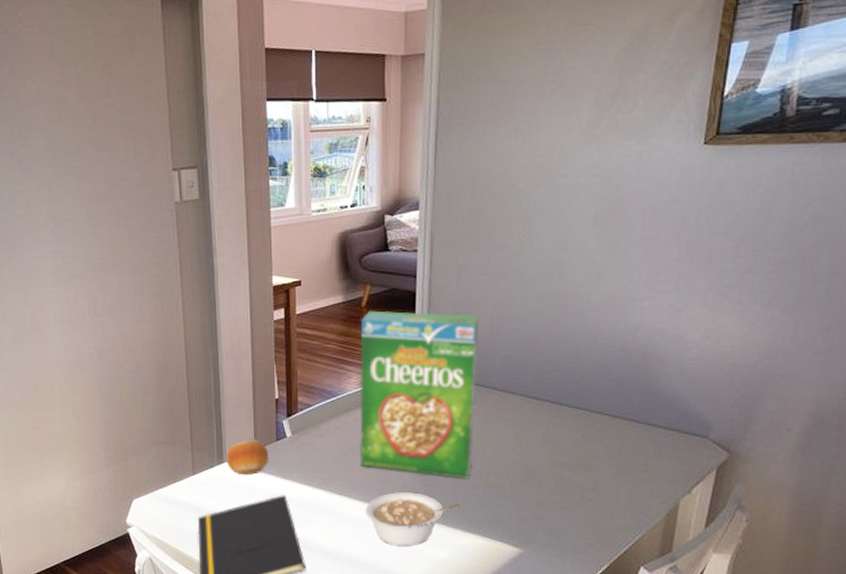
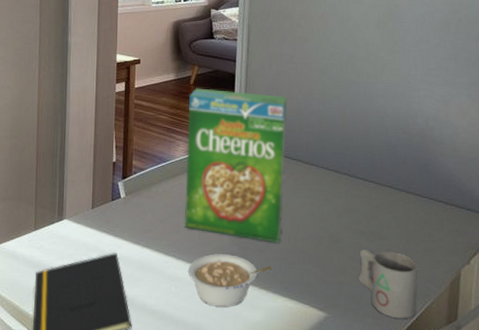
fruit: present [226,438,269,476] -> none [66,197,104,233]
mug: none [559,481,630,553] -> present [358,248,418,319]

